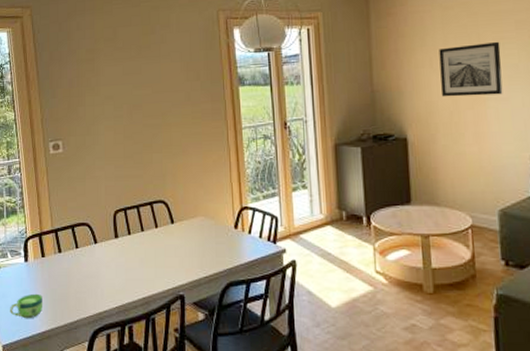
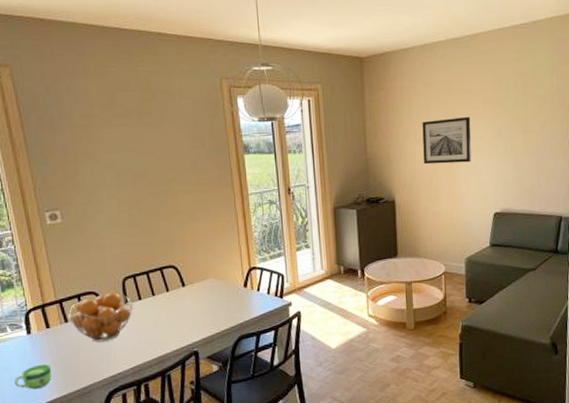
fruit basket: none [62,225,122,276] -> present [69,292,133,342]

